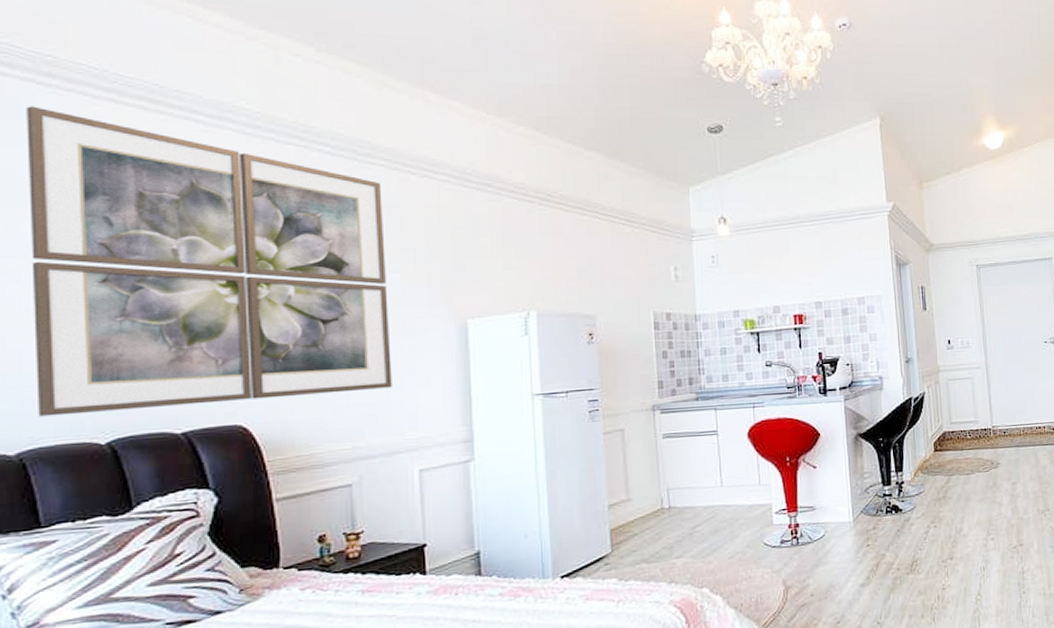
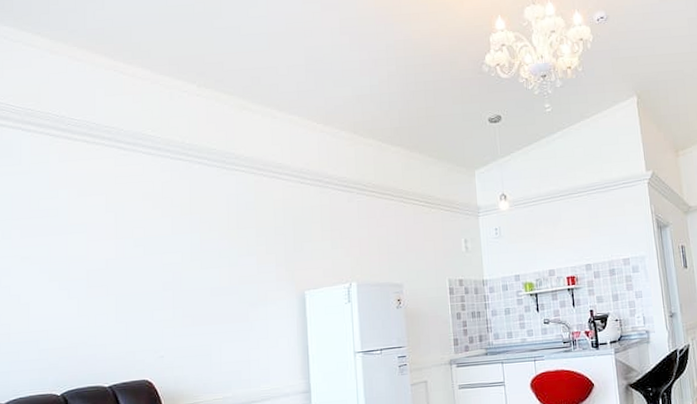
wall art: present [26,106,392,417] -> none [15,146,251,375]

